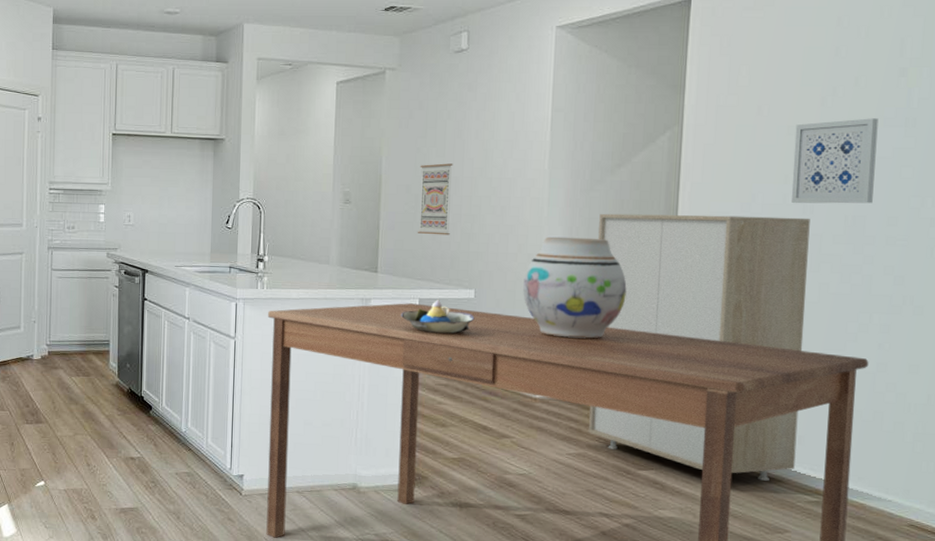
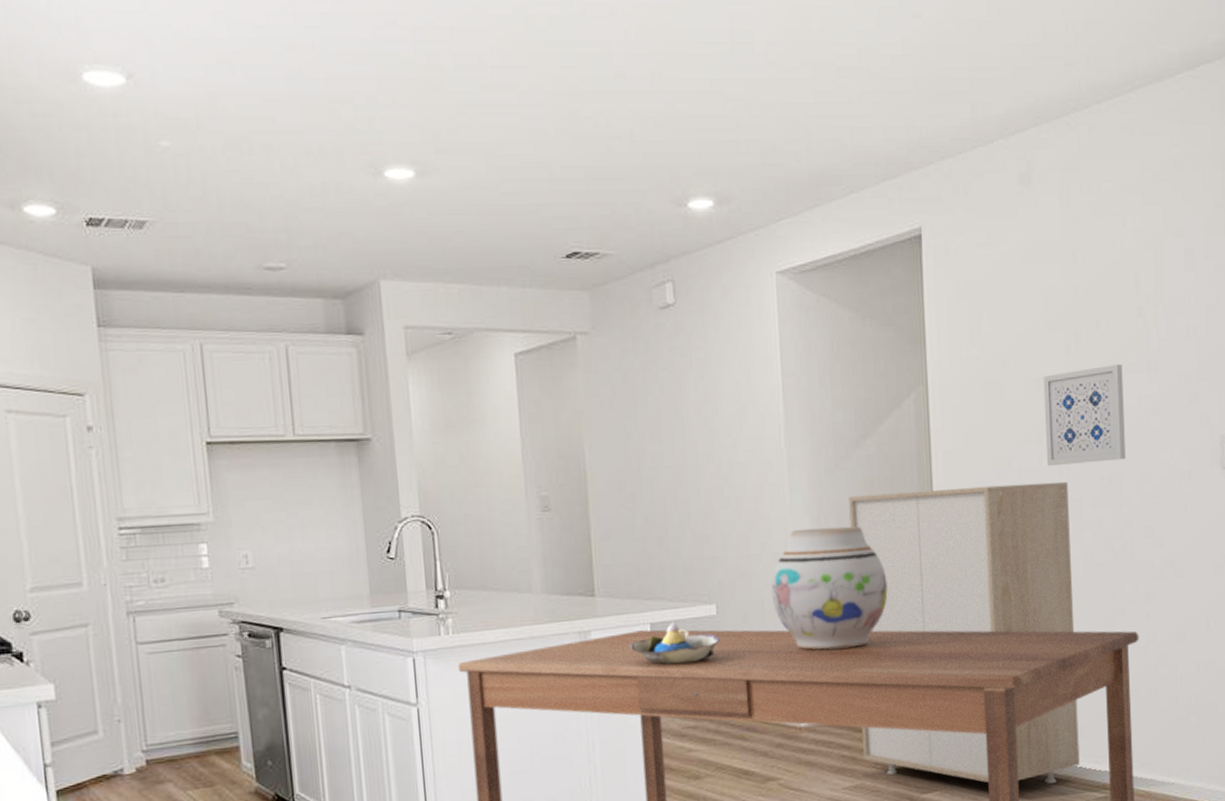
wall art: present [417,163,453,236] -> none [632,449,679,542]

